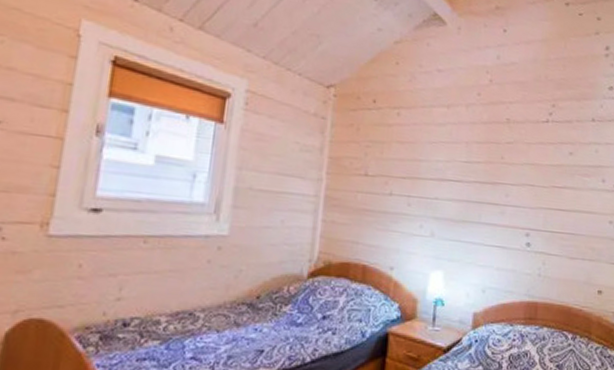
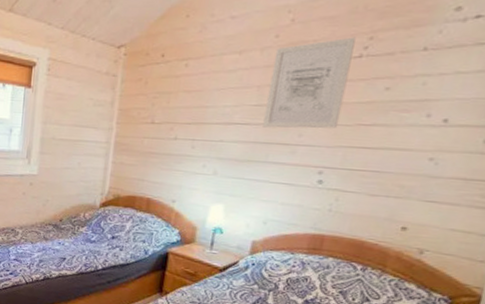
wall art: none [474,102,542,190] -> present [263,37,356,129]

